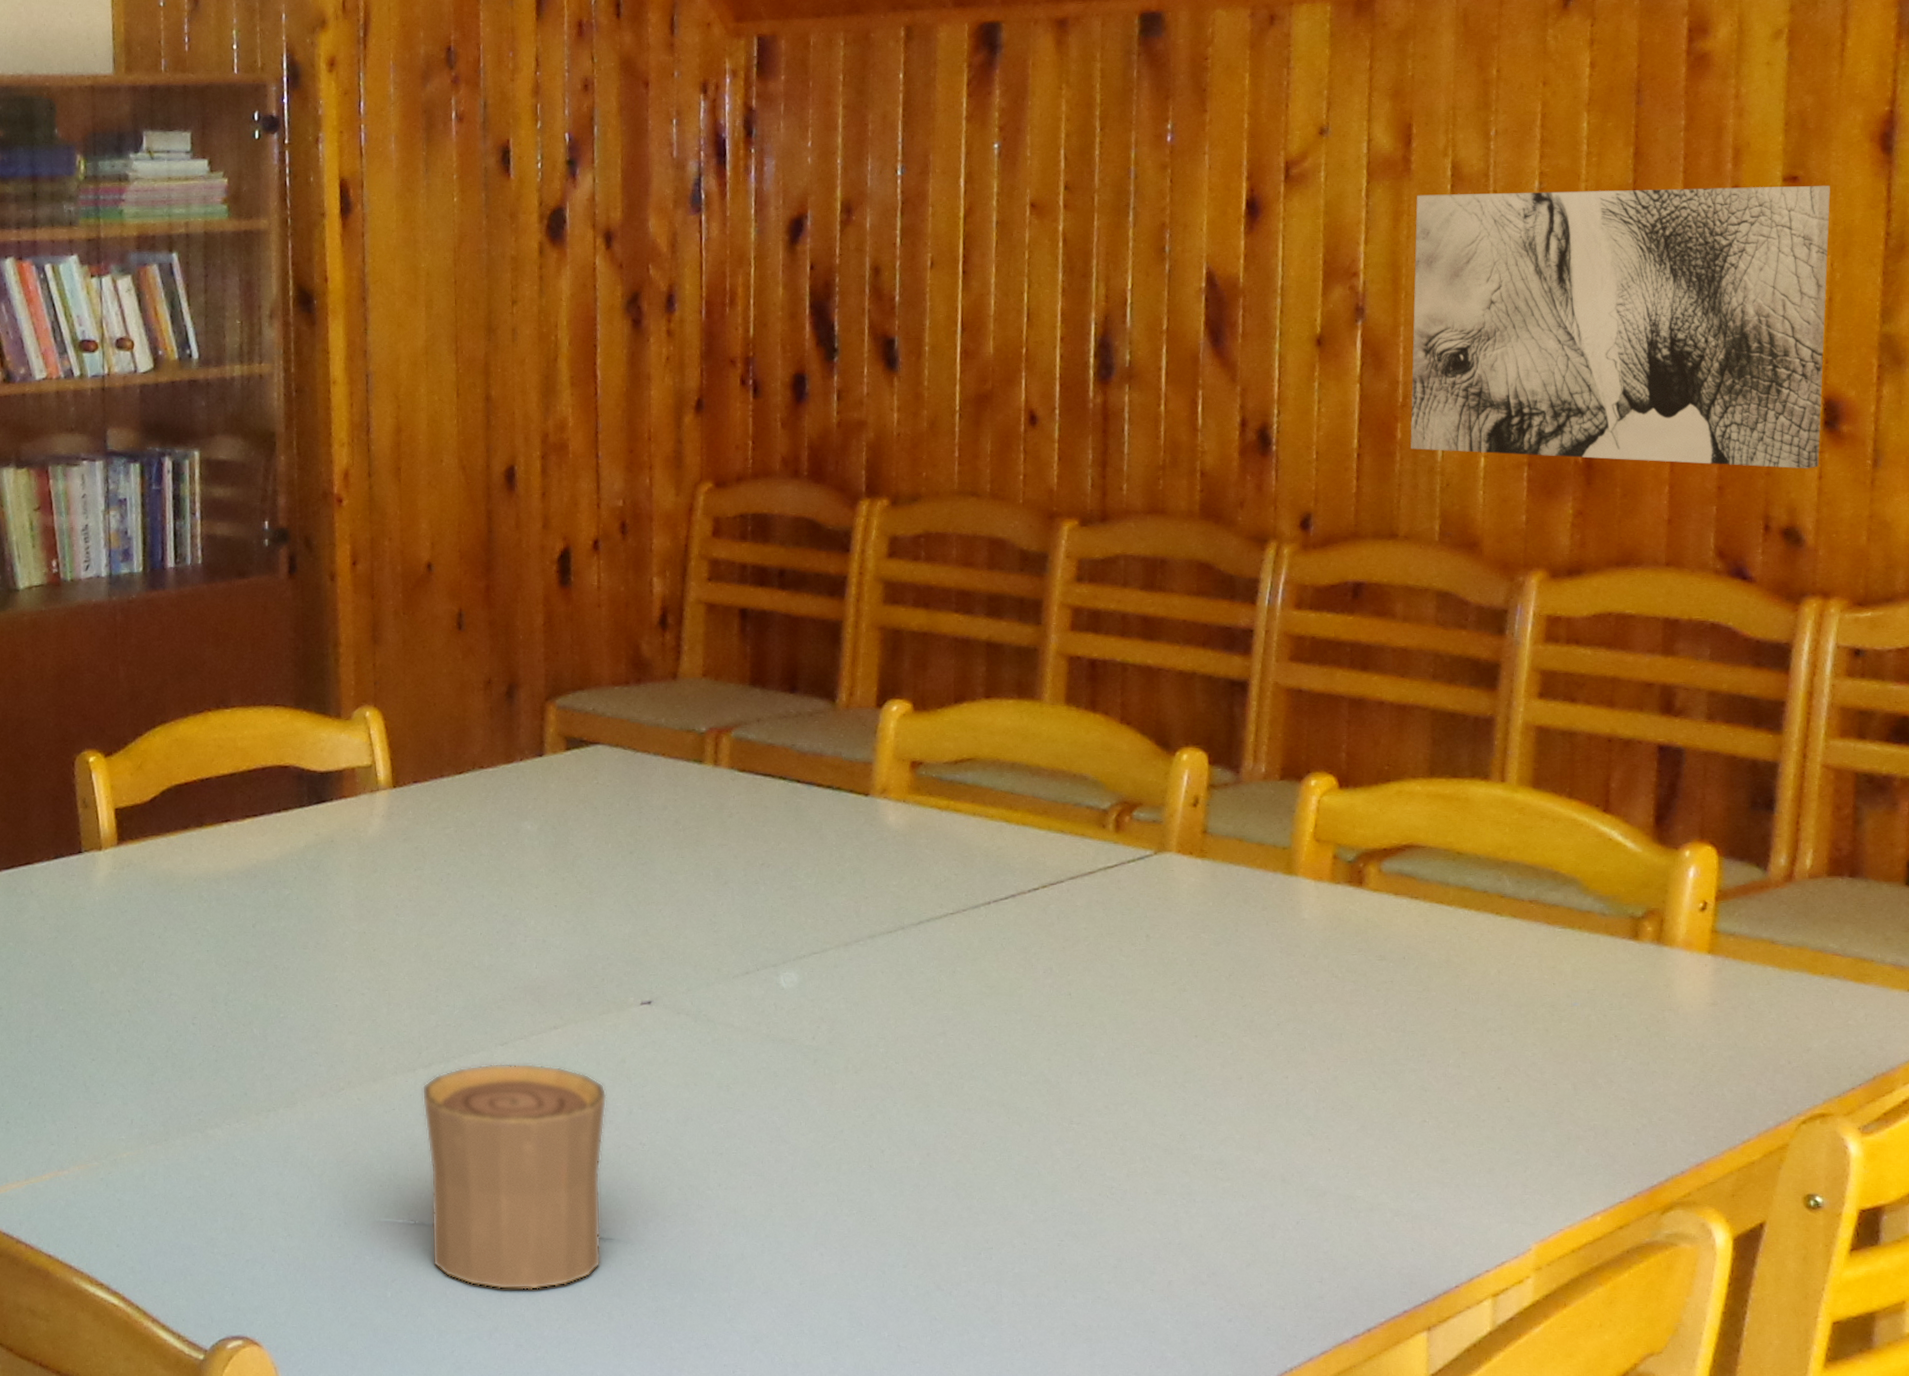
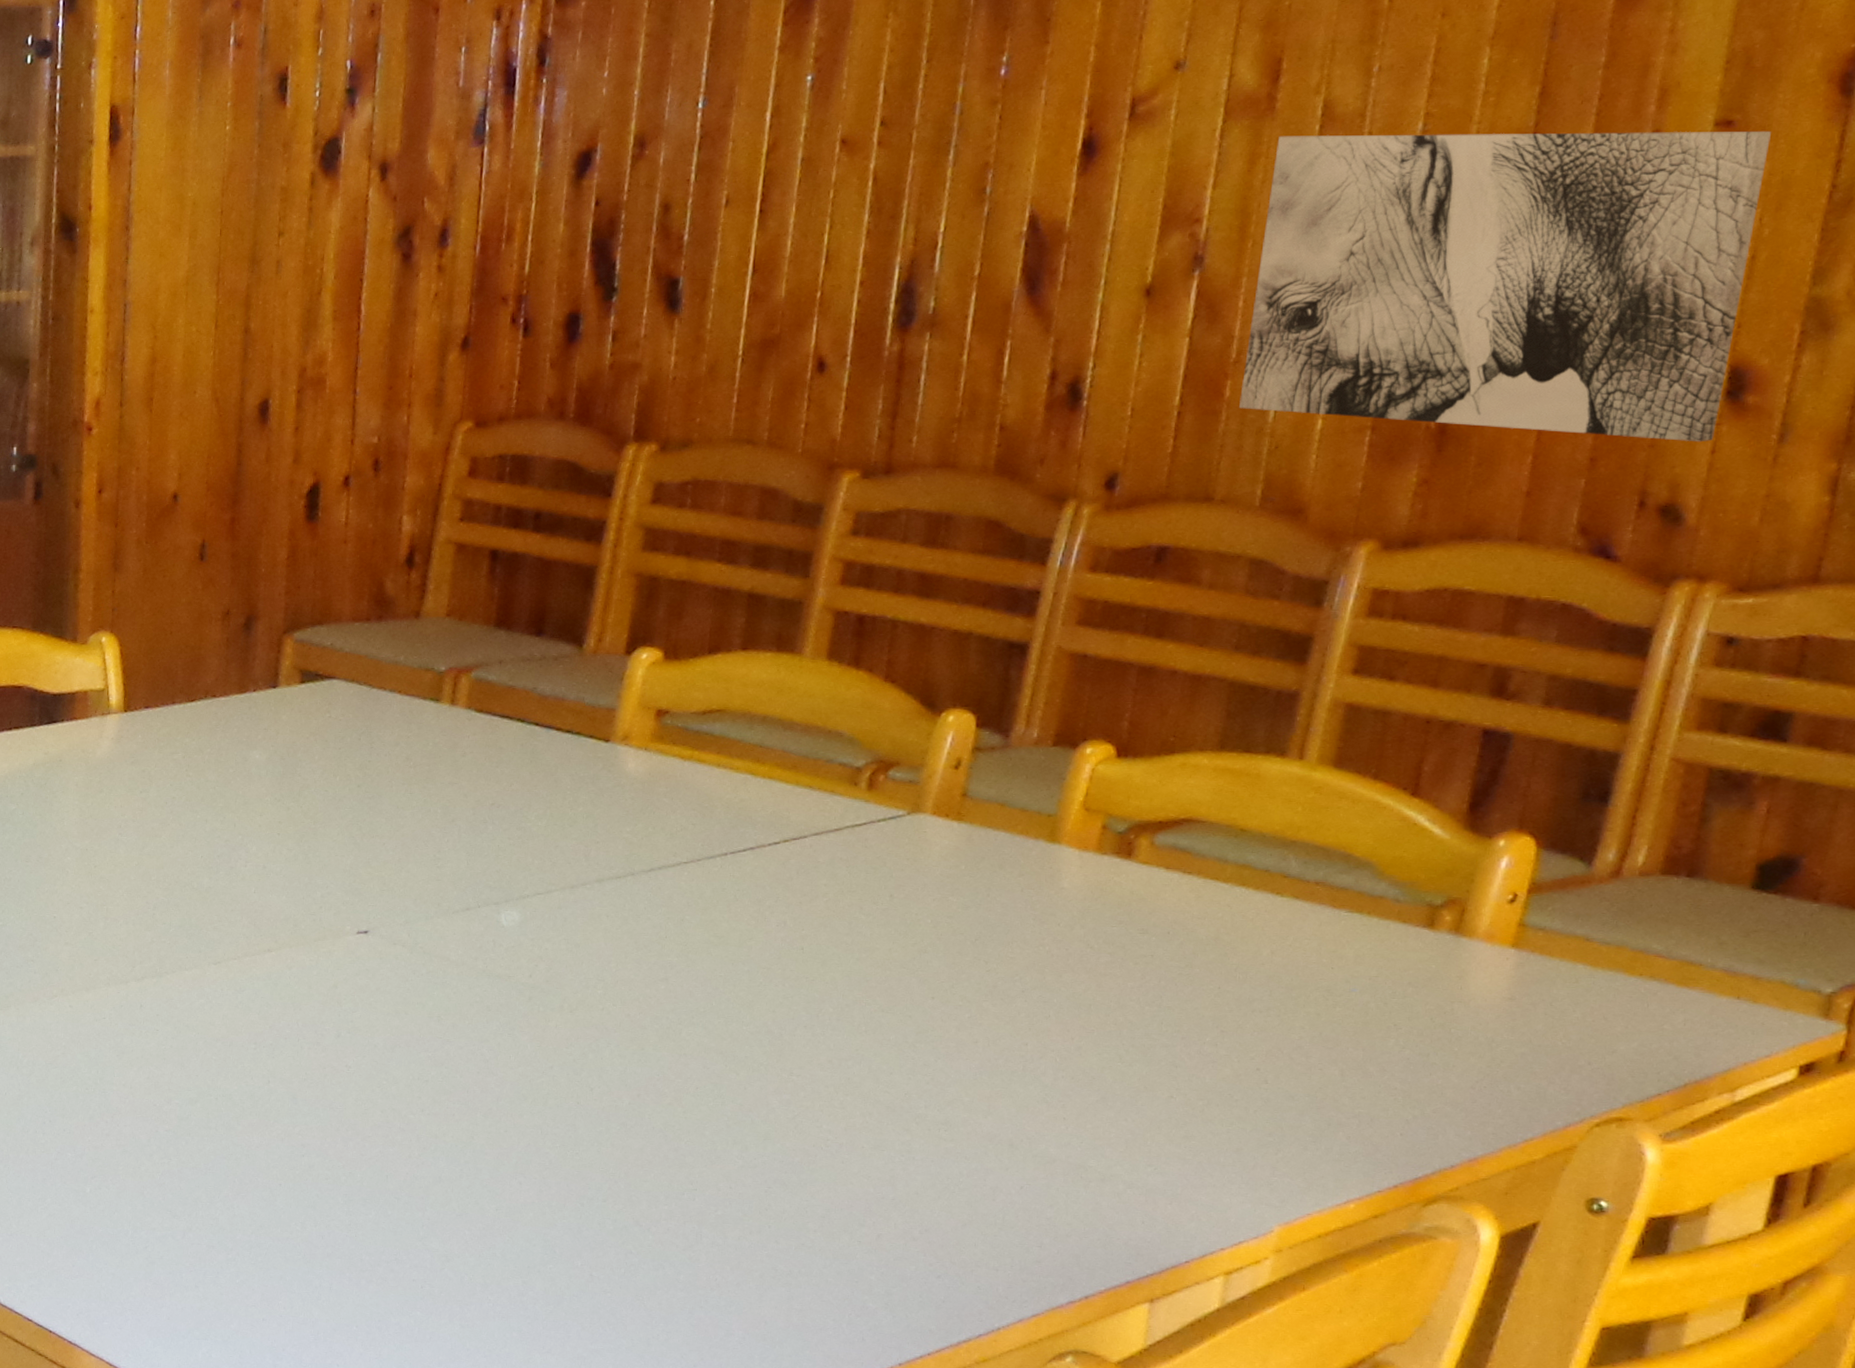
cup: present [422,1063,607,1291] -> none [132,980,316,1197]

